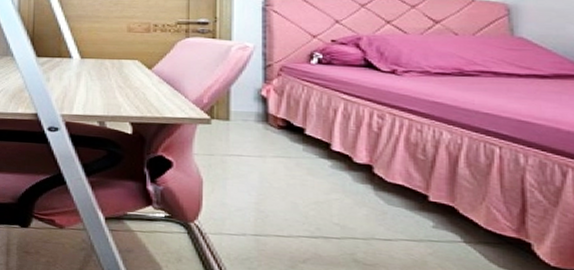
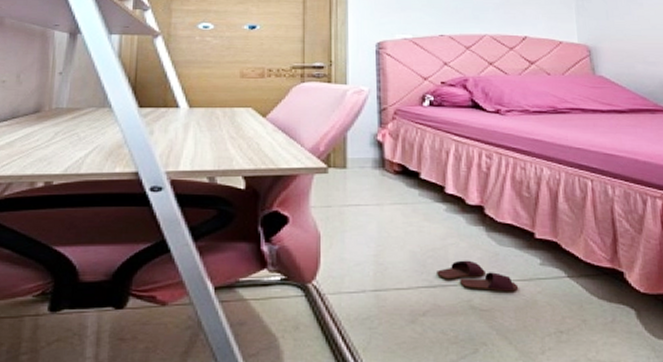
slippers: none [319,215,406,251] -> present [437,260,518,292]

